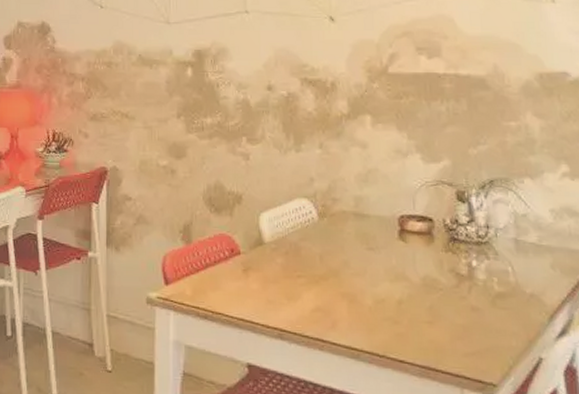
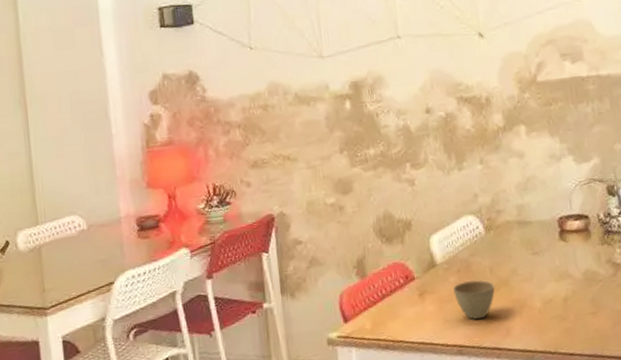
cup: none [279,265,324,306] -> present [453,280,495,320]

